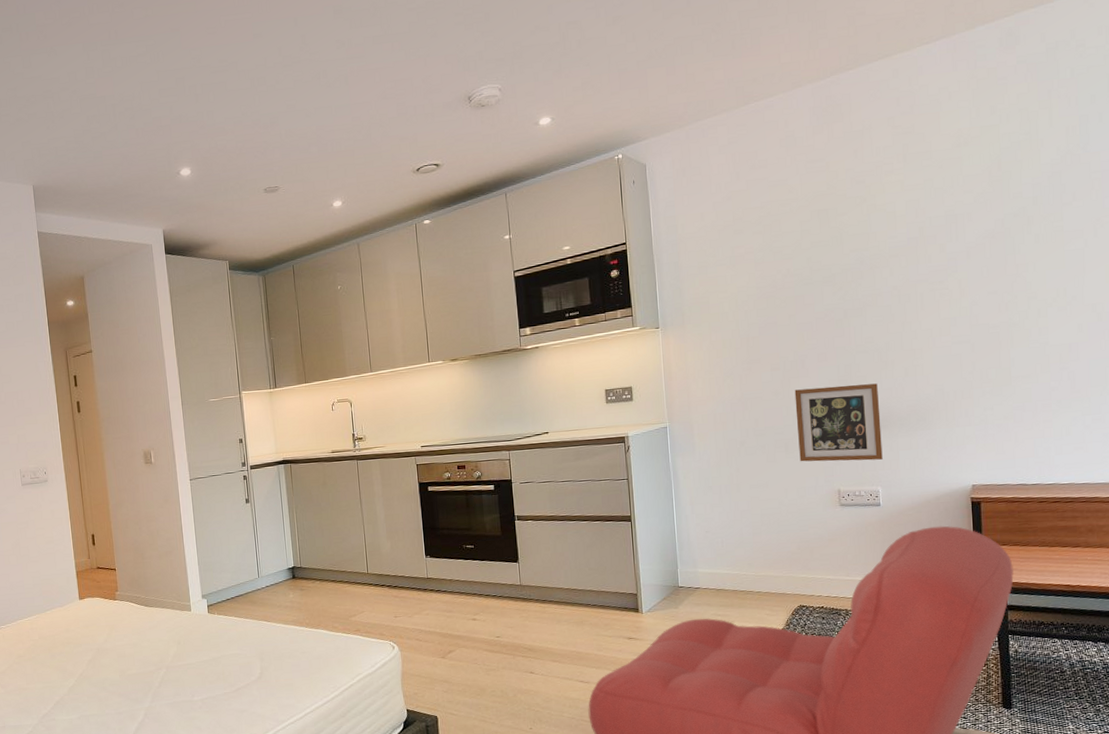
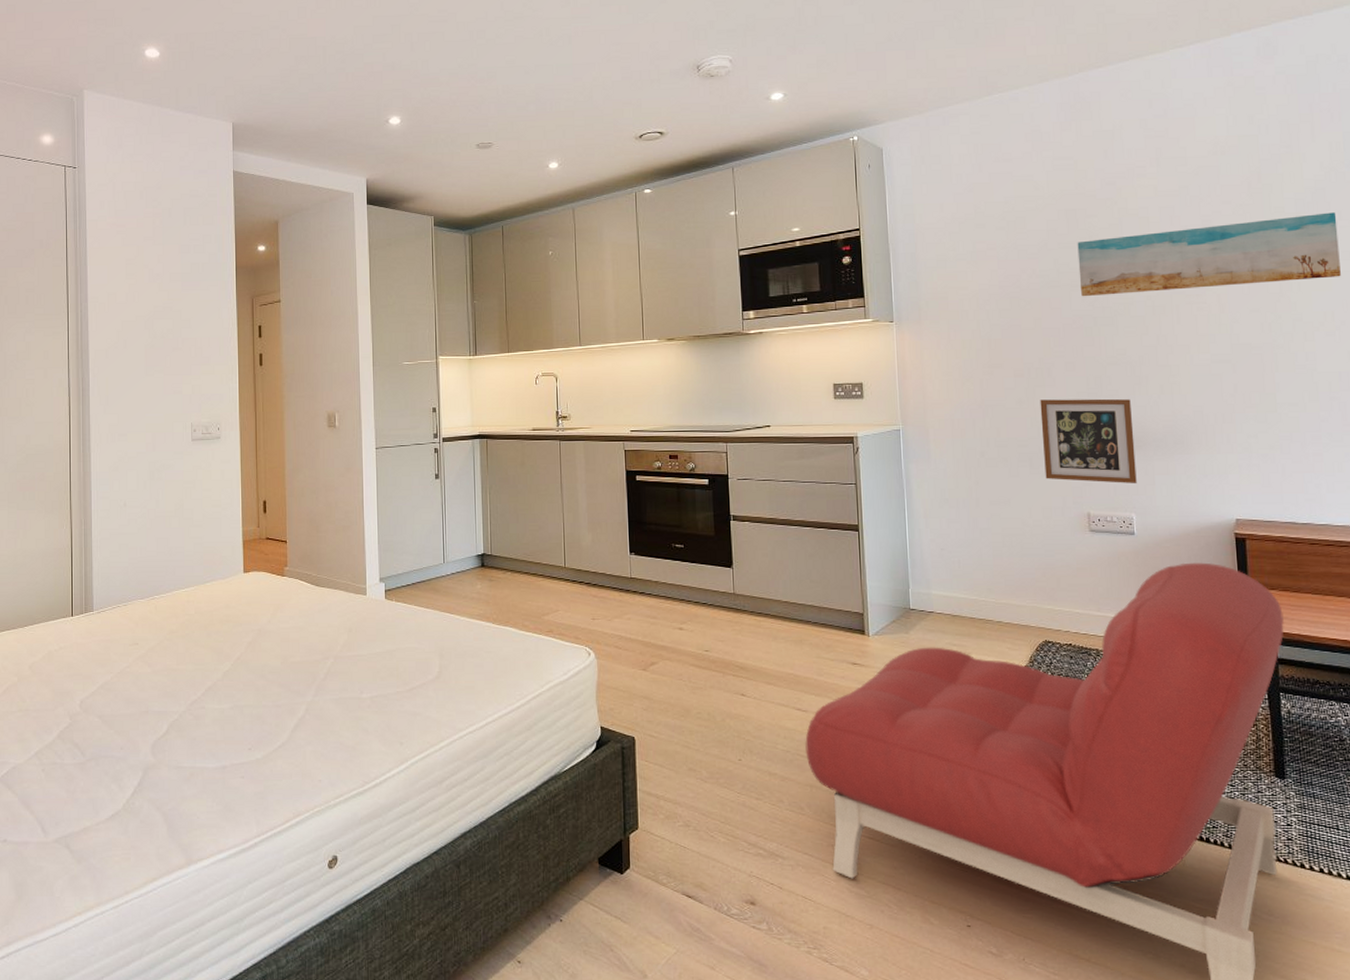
wall art: none [829,194,1073,292] -> present [1077,212,1341,297]

